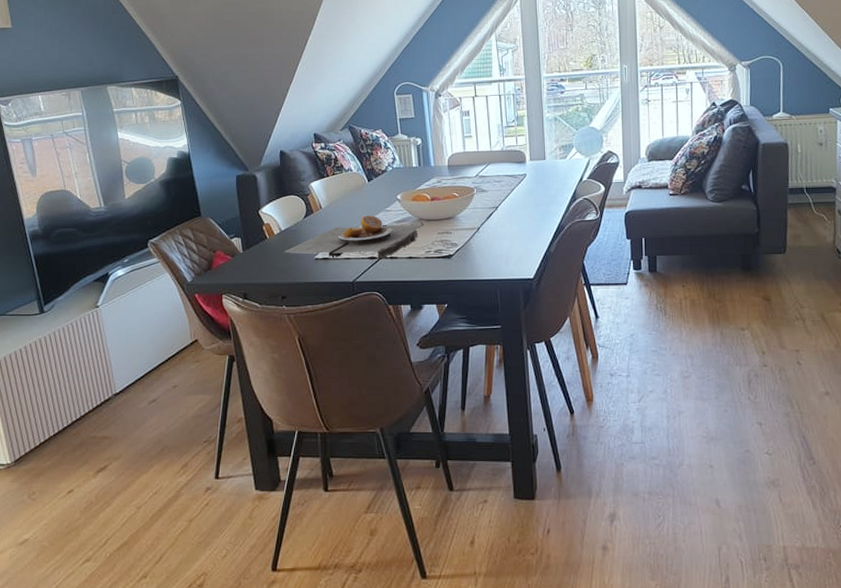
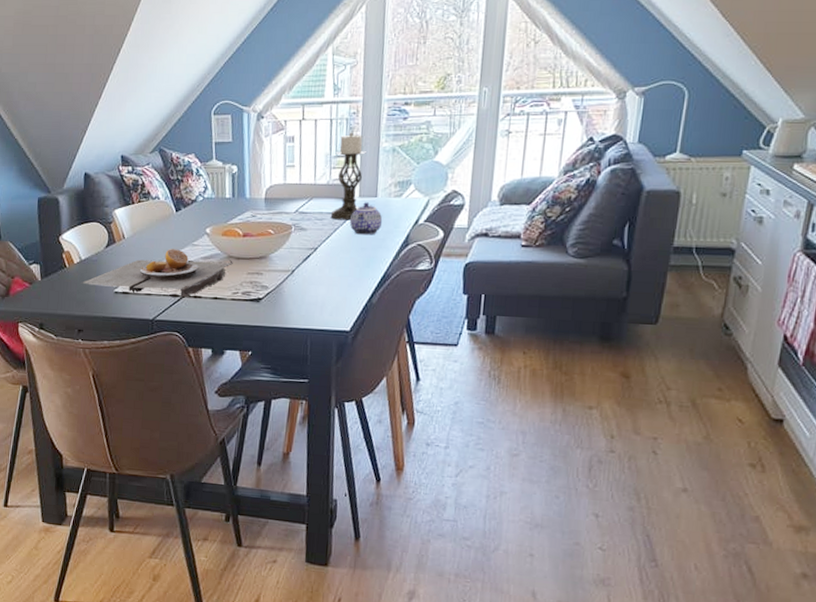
candle holder: none [506,105,532,181] -> present [330,132,366,221]
teapot: none [524,164,552,193] -> present [350,202,383,235]

